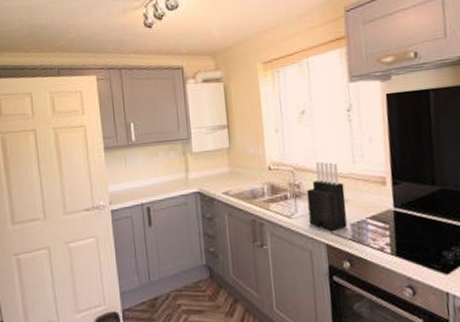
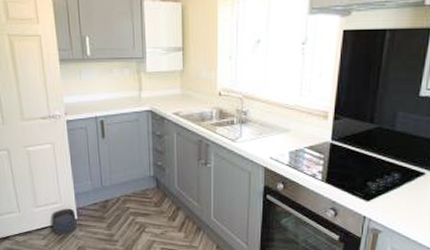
knife block: present [307,160,347,231] -> none [251,90,288,156]

